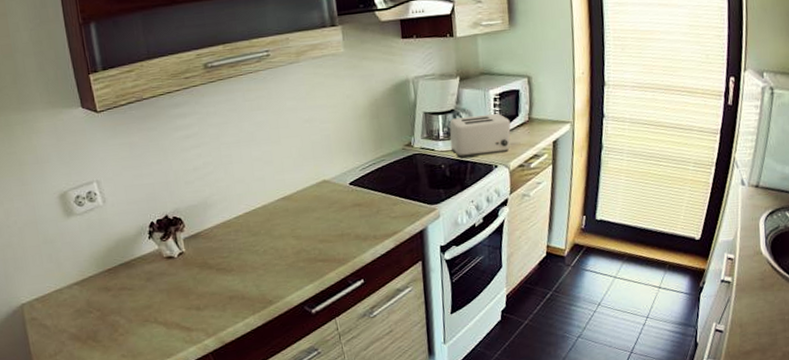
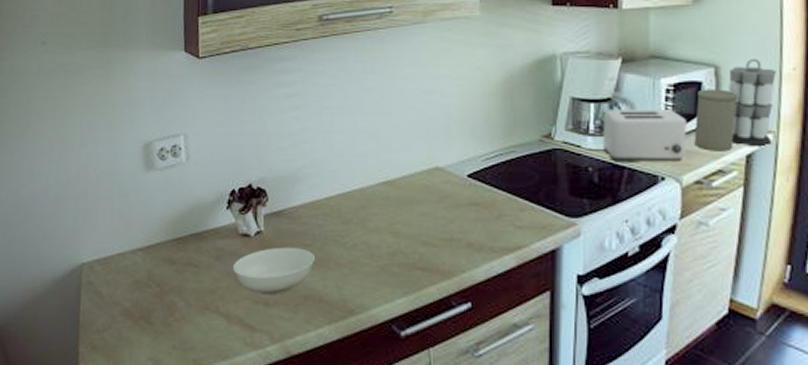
bowl: none [162,260,233,302] -> present [232,247,315,296]
canister: none [516,94,545,142] -> present [694,89,738,152]
spice rack: none [538,68,571,135] -> present [728,58,776,146]

